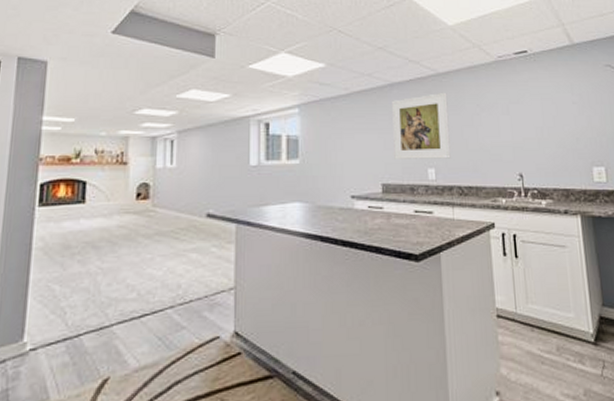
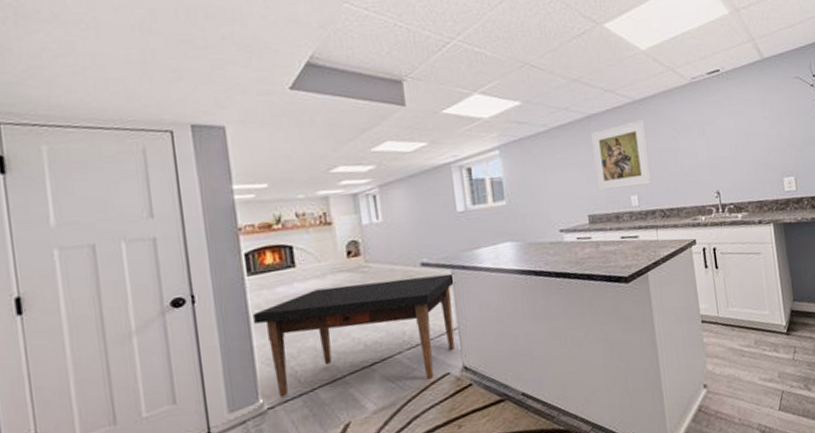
dining table: none [34,228,239,341] -> present [252,273,456,398]

